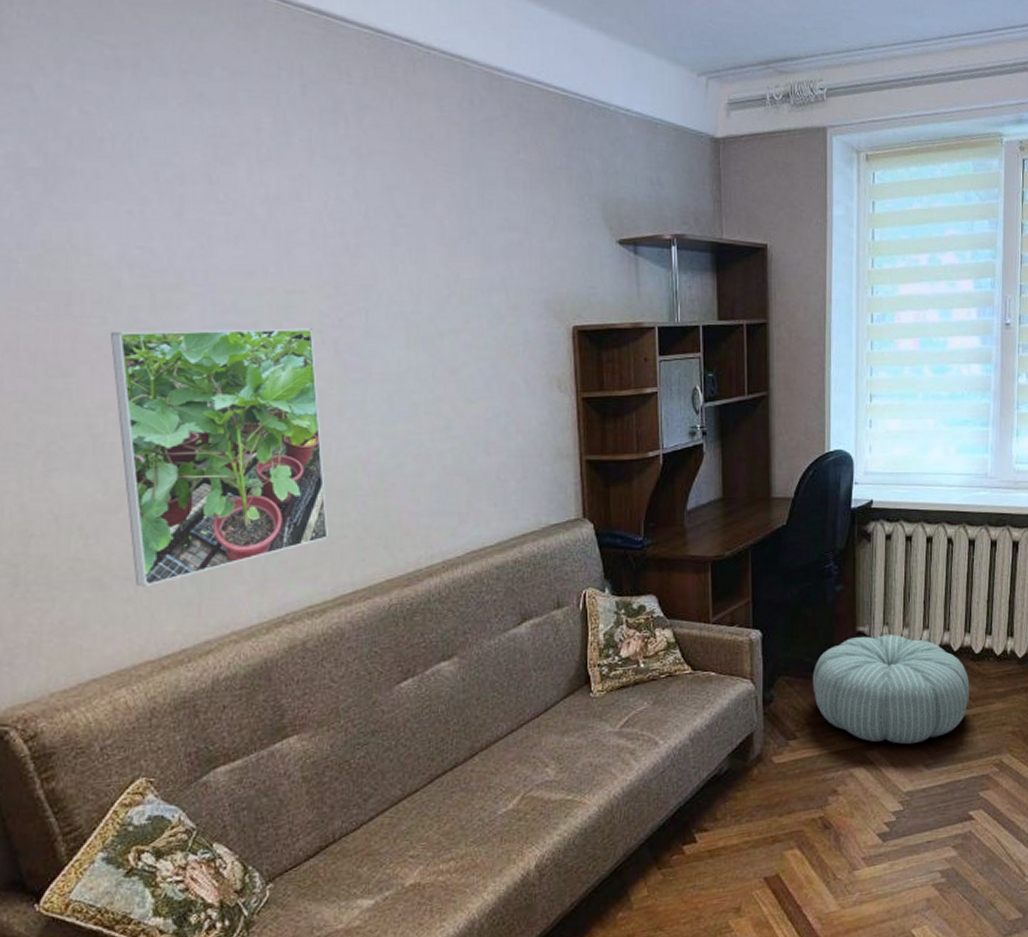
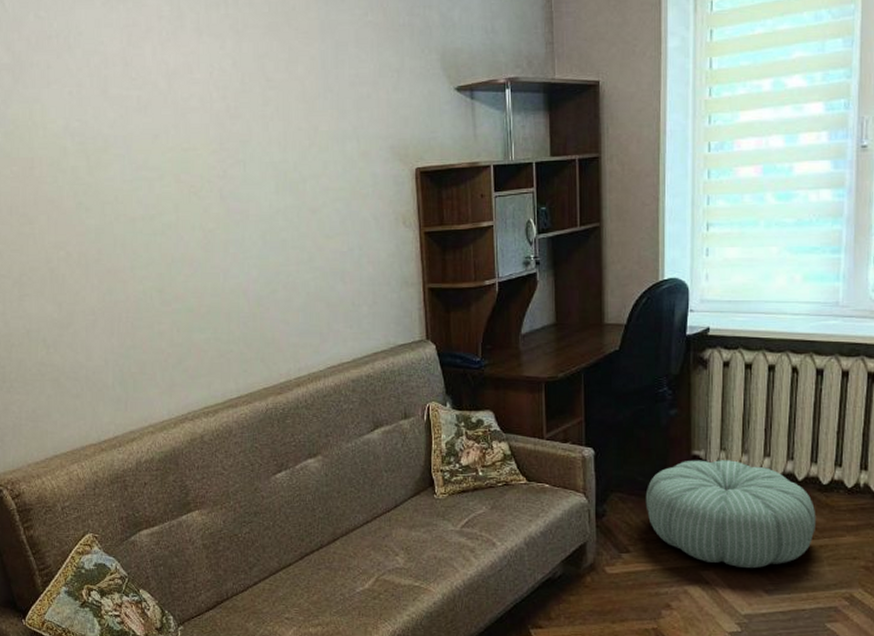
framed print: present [111,328,328,587] -> none [60,179,218,386]

